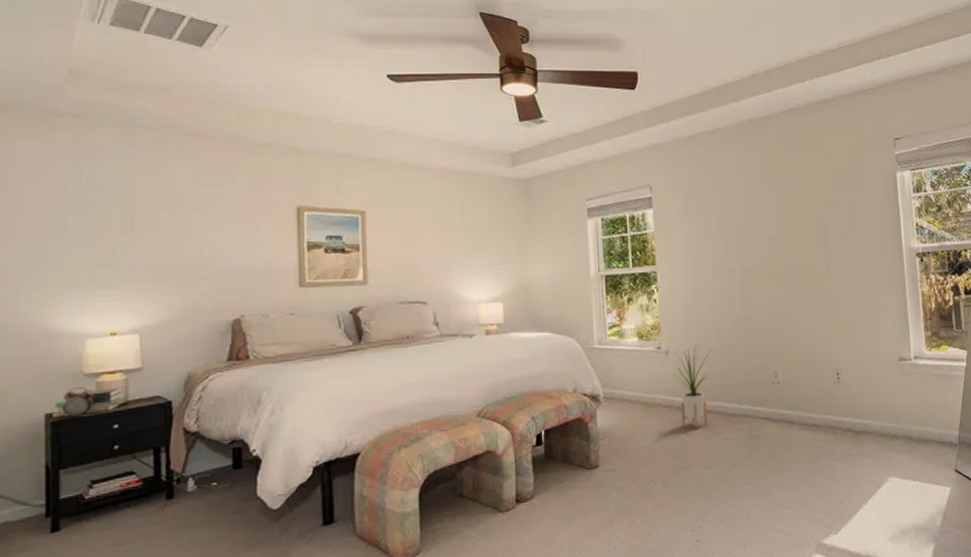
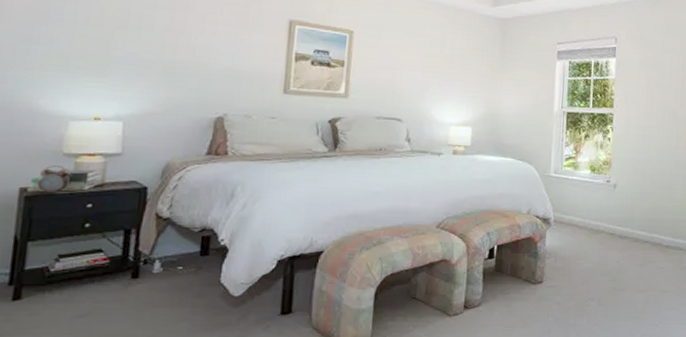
house plant: present [674,344,711,430] -> none [619,181,654,257]

